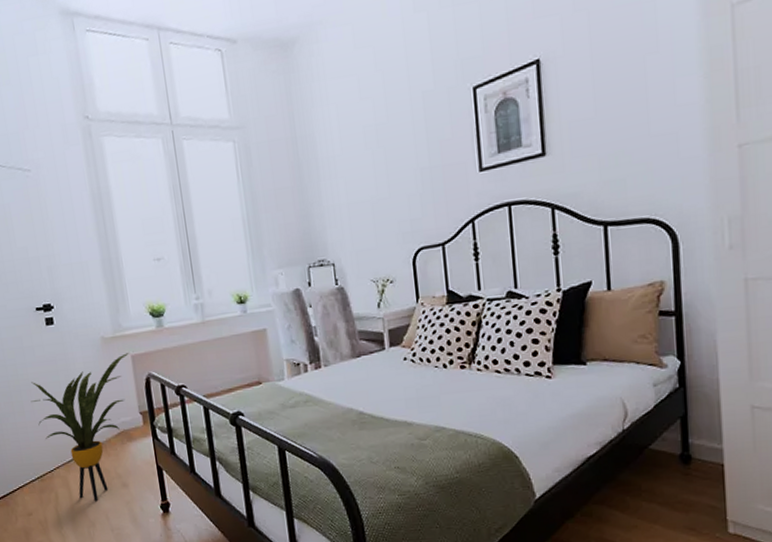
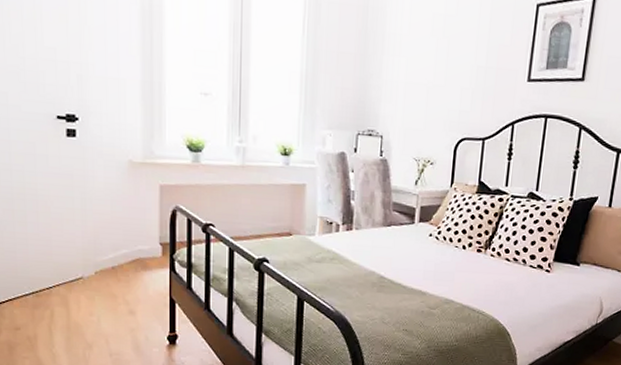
house plant: present [30,353,129,501] -> none [36,181,157,324]

